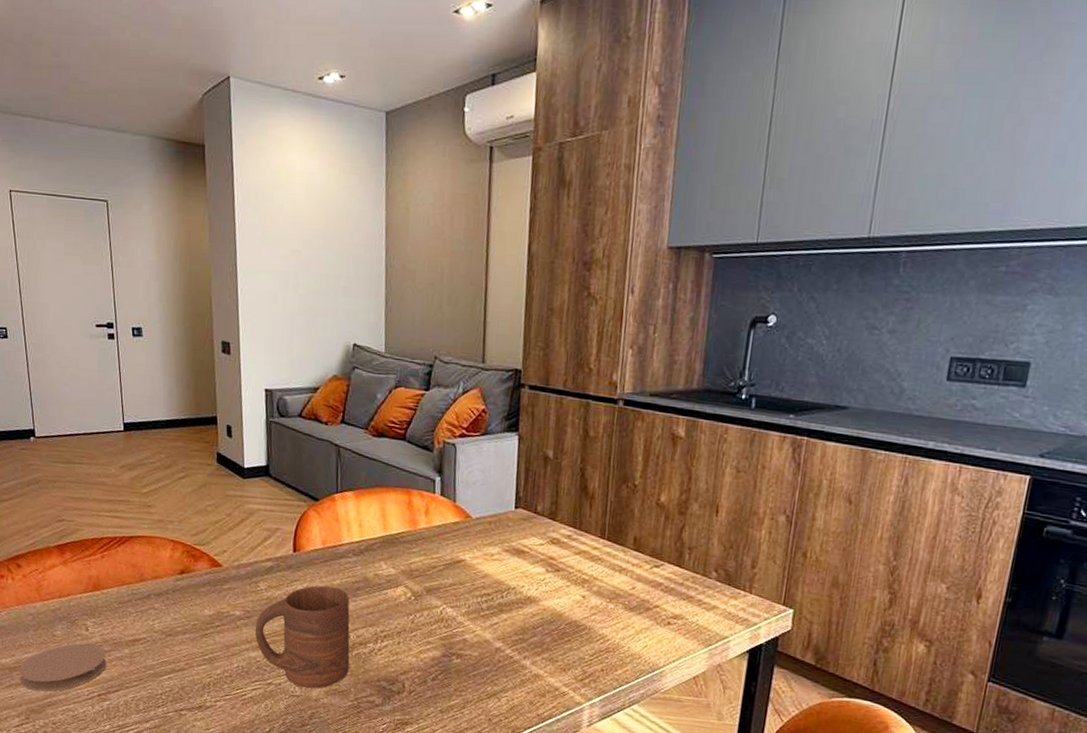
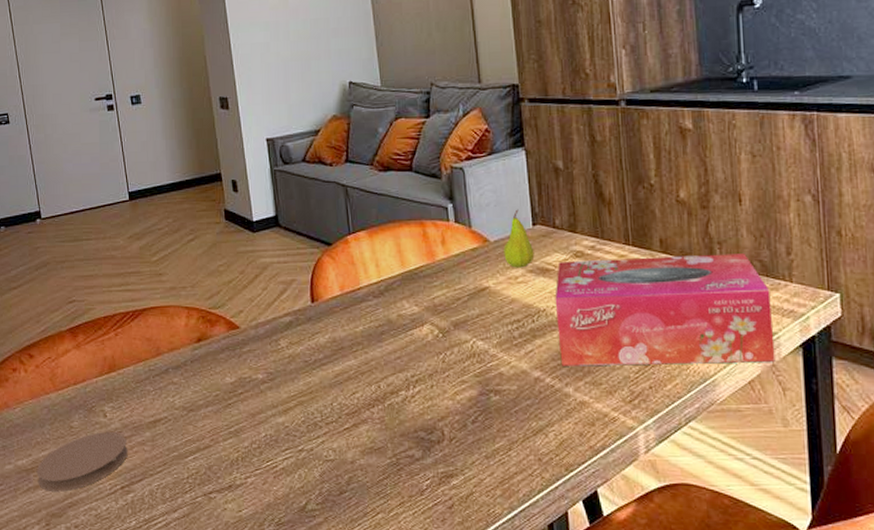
cup: present [255,585,350,689] -> none [279,334,383,450]
fruit: none [483,491,513,547] -> present [503,209,535,268]
tissue box: none [522,546,729,662] -> present [555,254,775,366]

